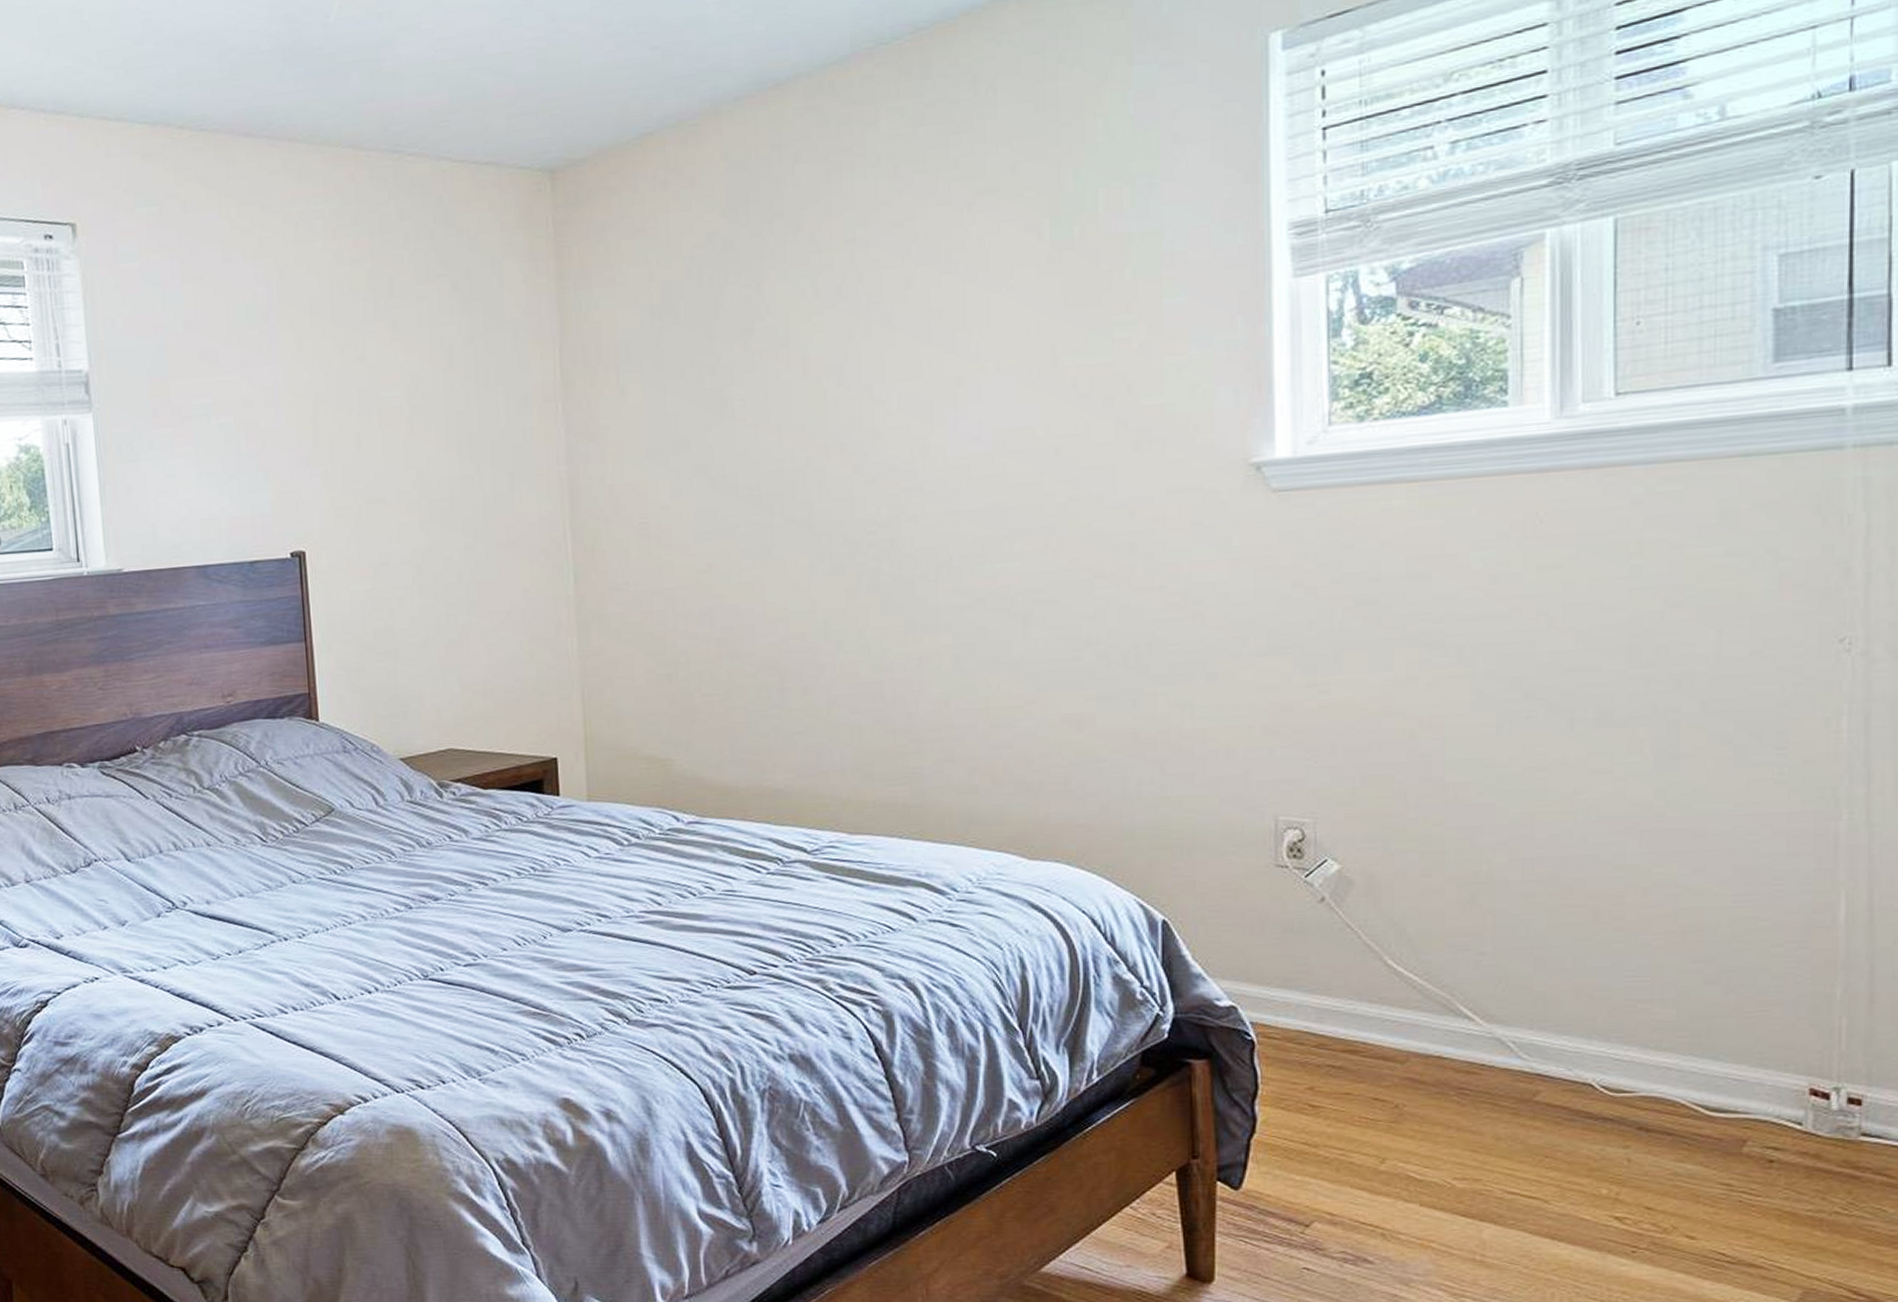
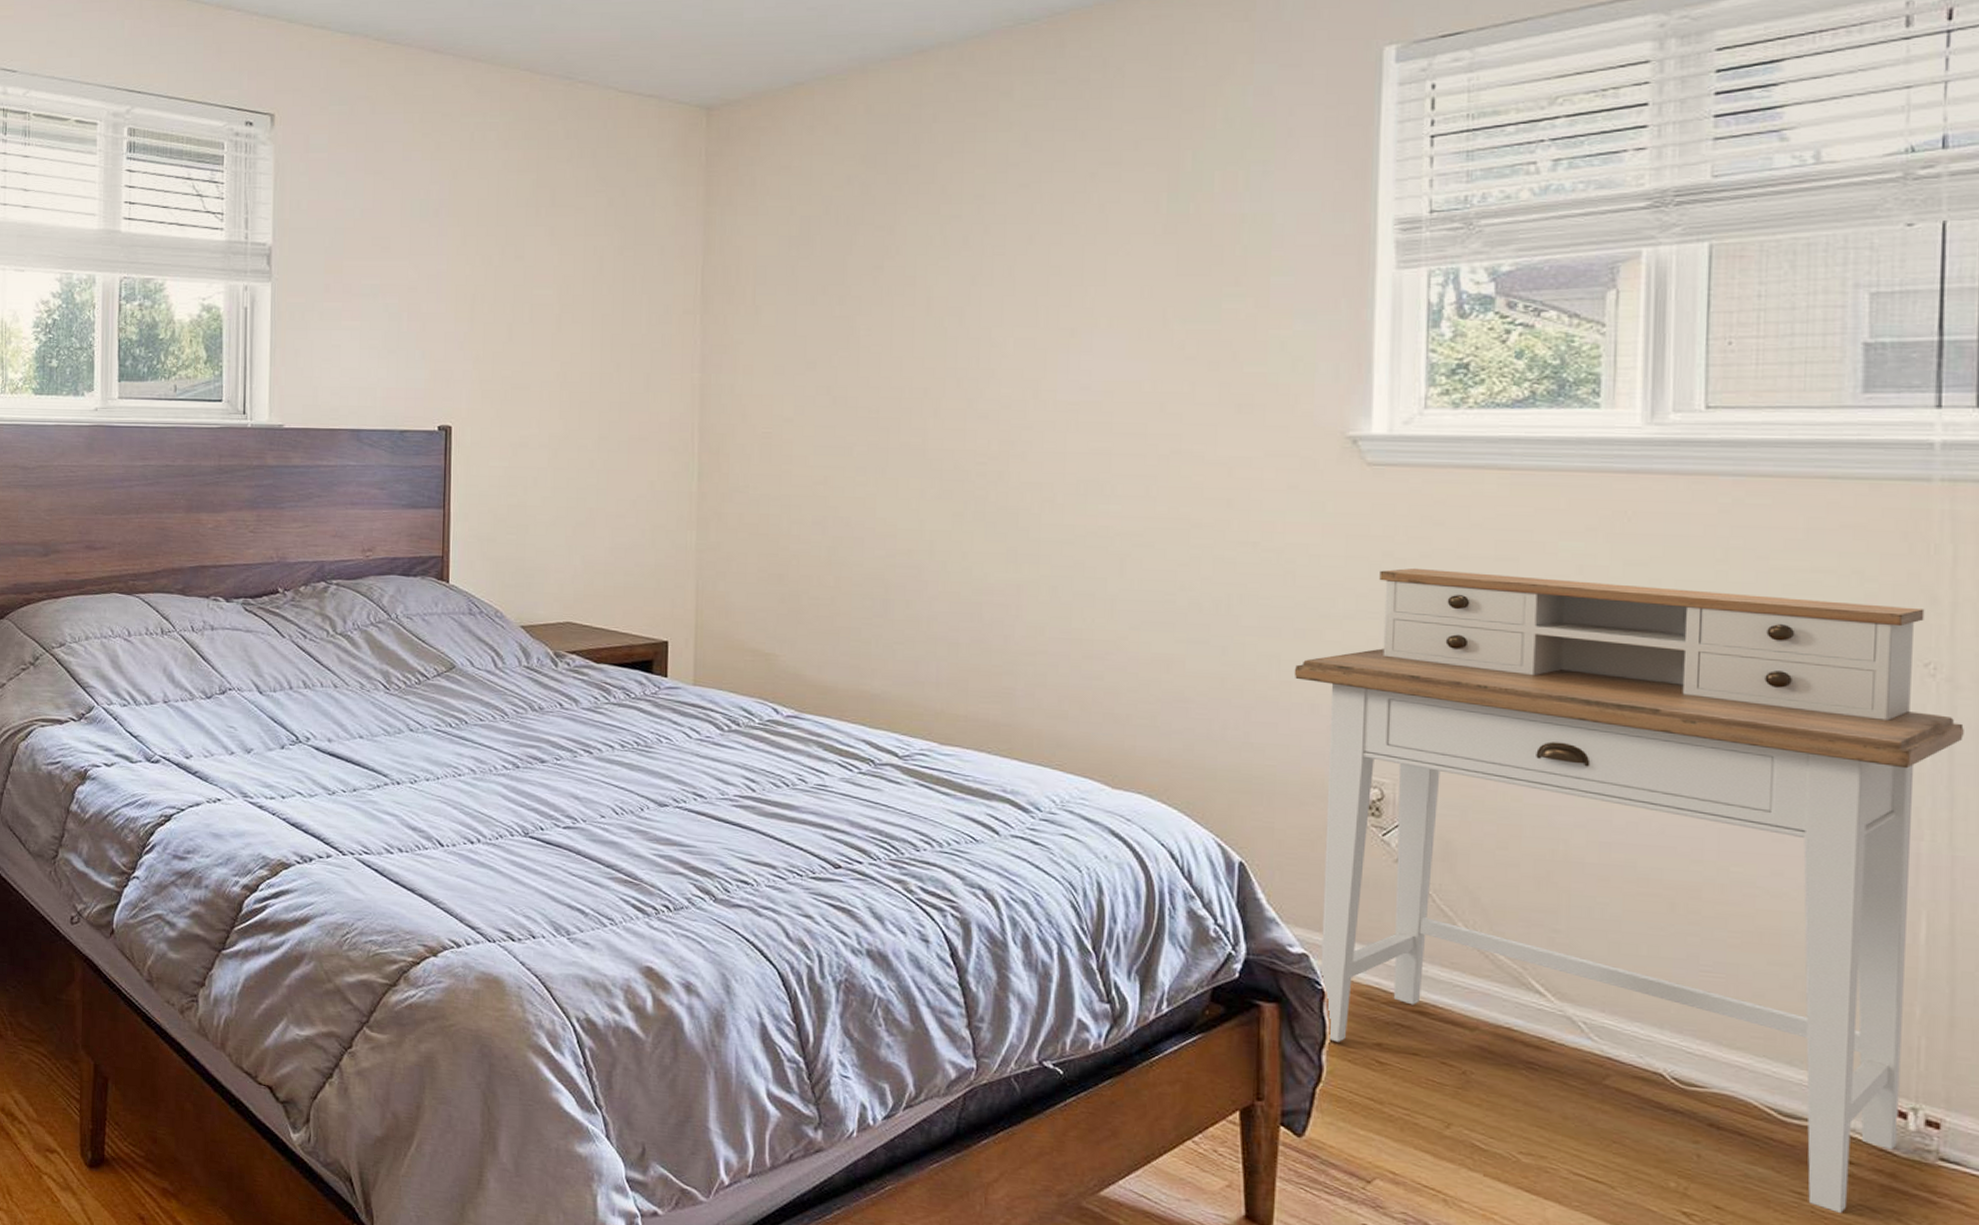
desk: none [1207,582,1879,1199] -> present [1294,568,1964,1213]

